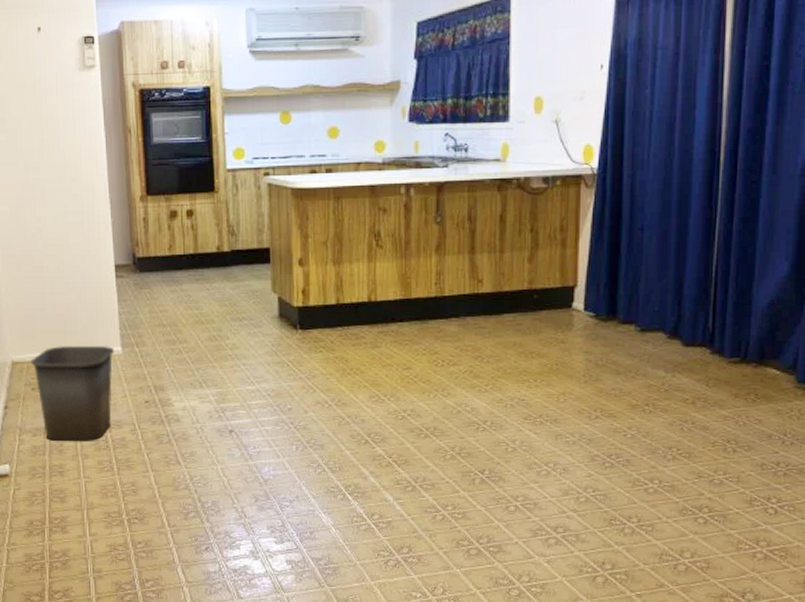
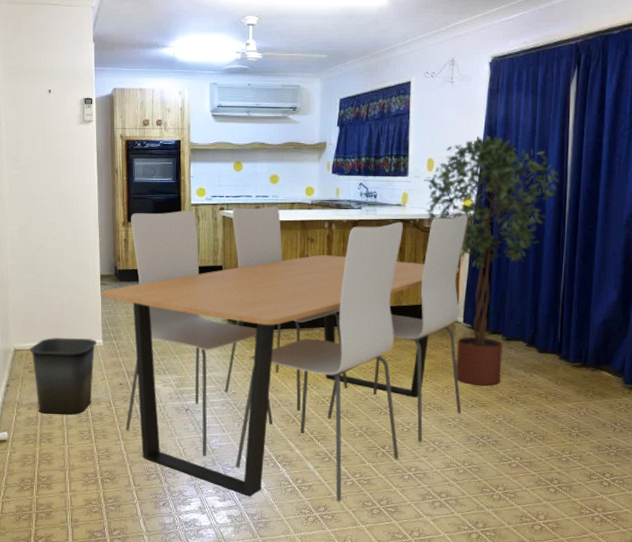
dining table: none [117,167,589,541] -> present [101,206,468,502]
potted tree: none [529,61,713,392] -> present [423,135,560,387]

